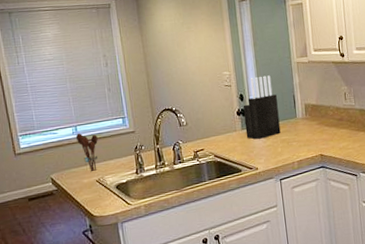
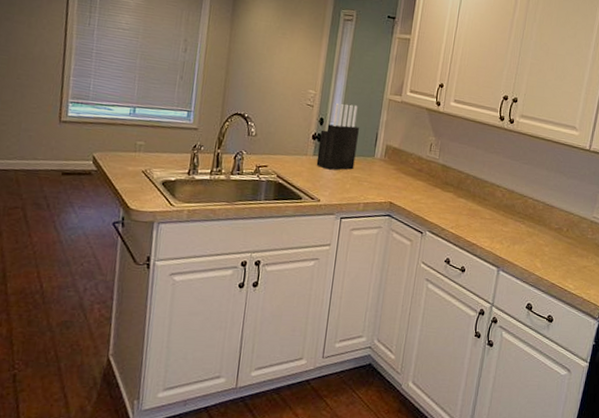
utensil holder: present [76,133,98,172] -> none [132,115,156,161]

